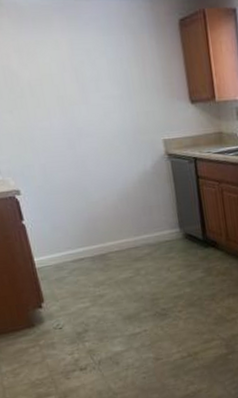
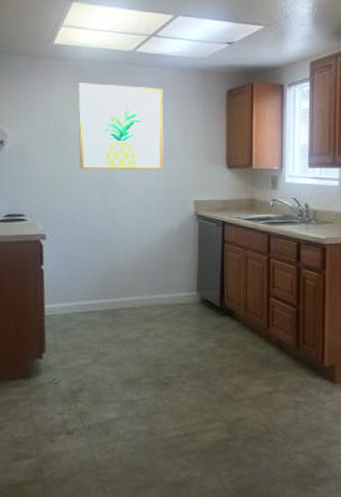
wall art: none [19,22,126,119] -> present [78,82,164,171]

